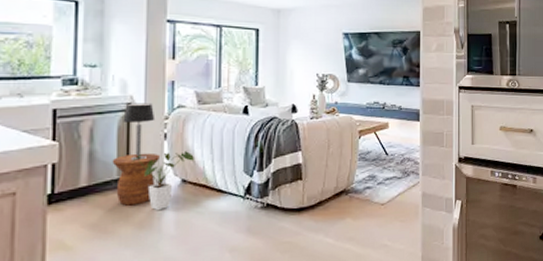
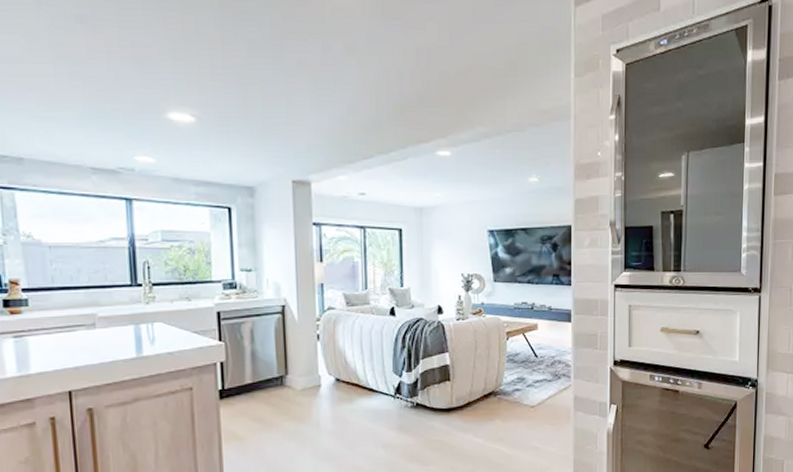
side table: present [112,153,159,206] -> none [272,353,314,402]
table lamp: present [123,103,156,161] -> none [279,305,308,360]
house plant: present [132,151,194,211] -> none [289,351,346,408]

